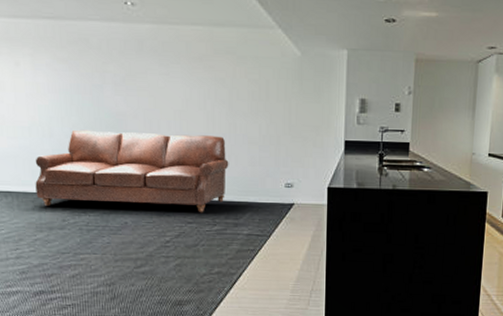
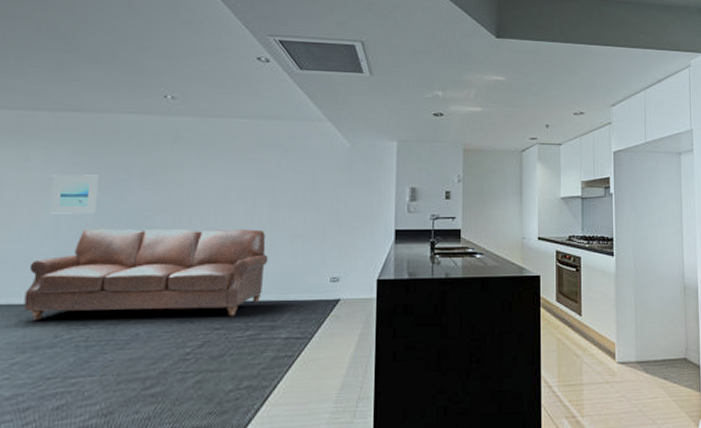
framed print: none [41,79,80,117] -> present [50,174,99,214]

